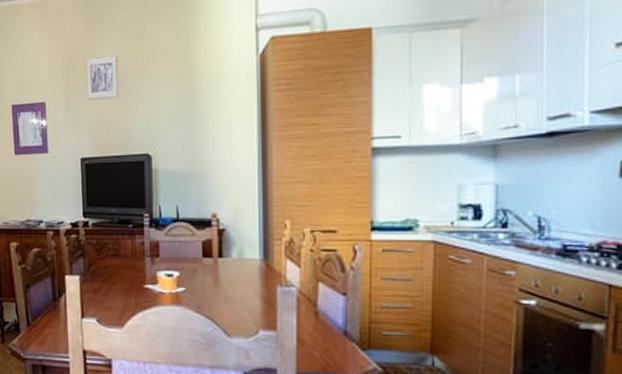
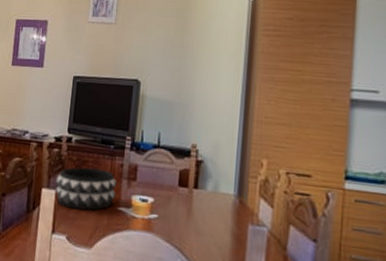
decorative bowl: none [77,249,142,292] -> present [54,167,117,211]

